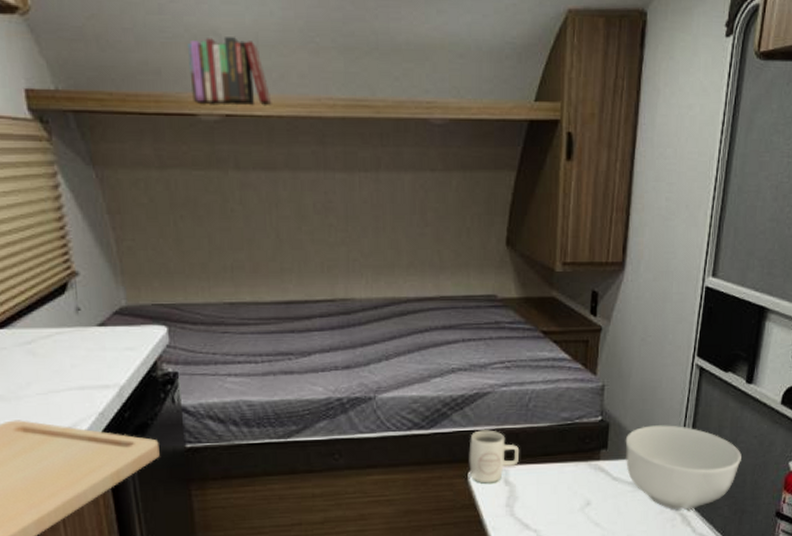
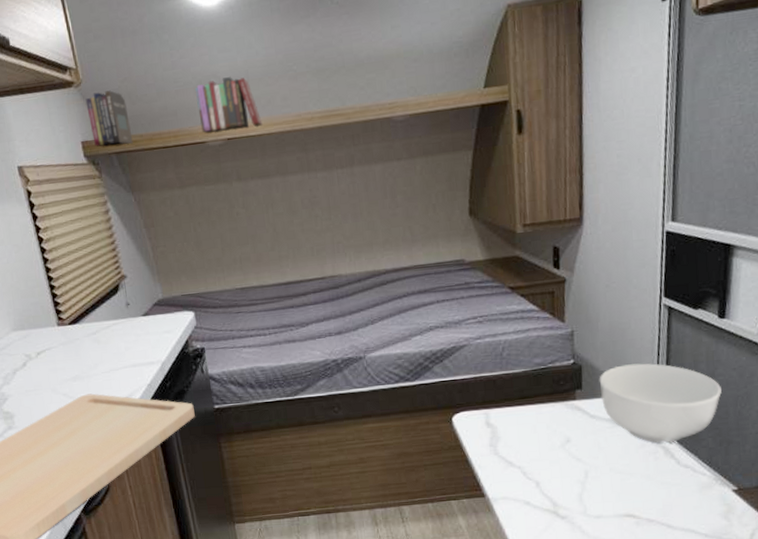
books: none [34,26,99,103] -> present [85,90,134,148]
mug: present [469,430,520,484] -> none [451,378,498,427]

